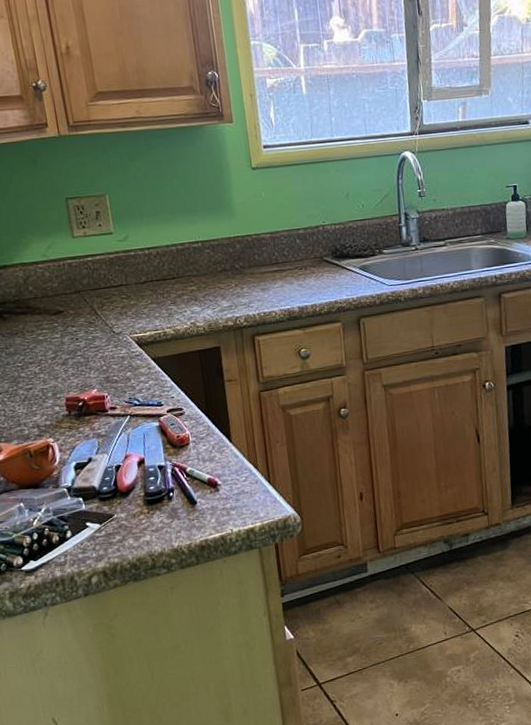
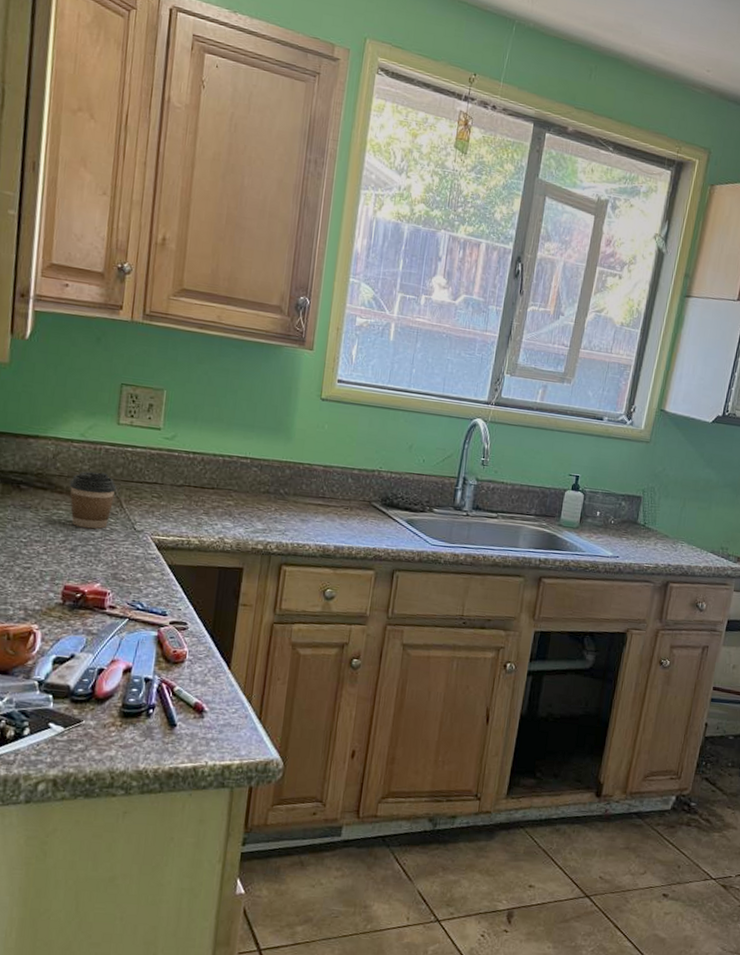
coffee cup: none [44,286,89,342] -> present [69,471,117,529]

